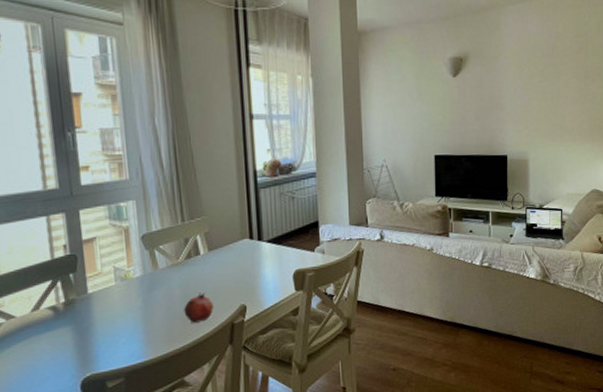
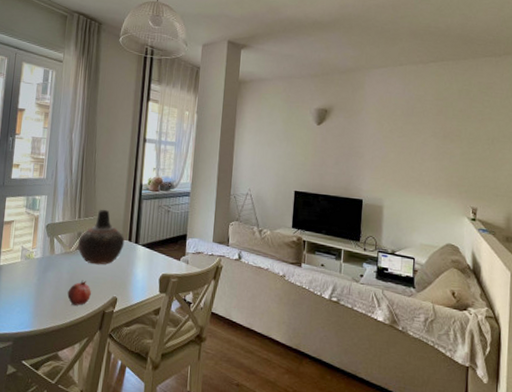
vase: none [186,206,245,273] -> present [78,209,125,265]

